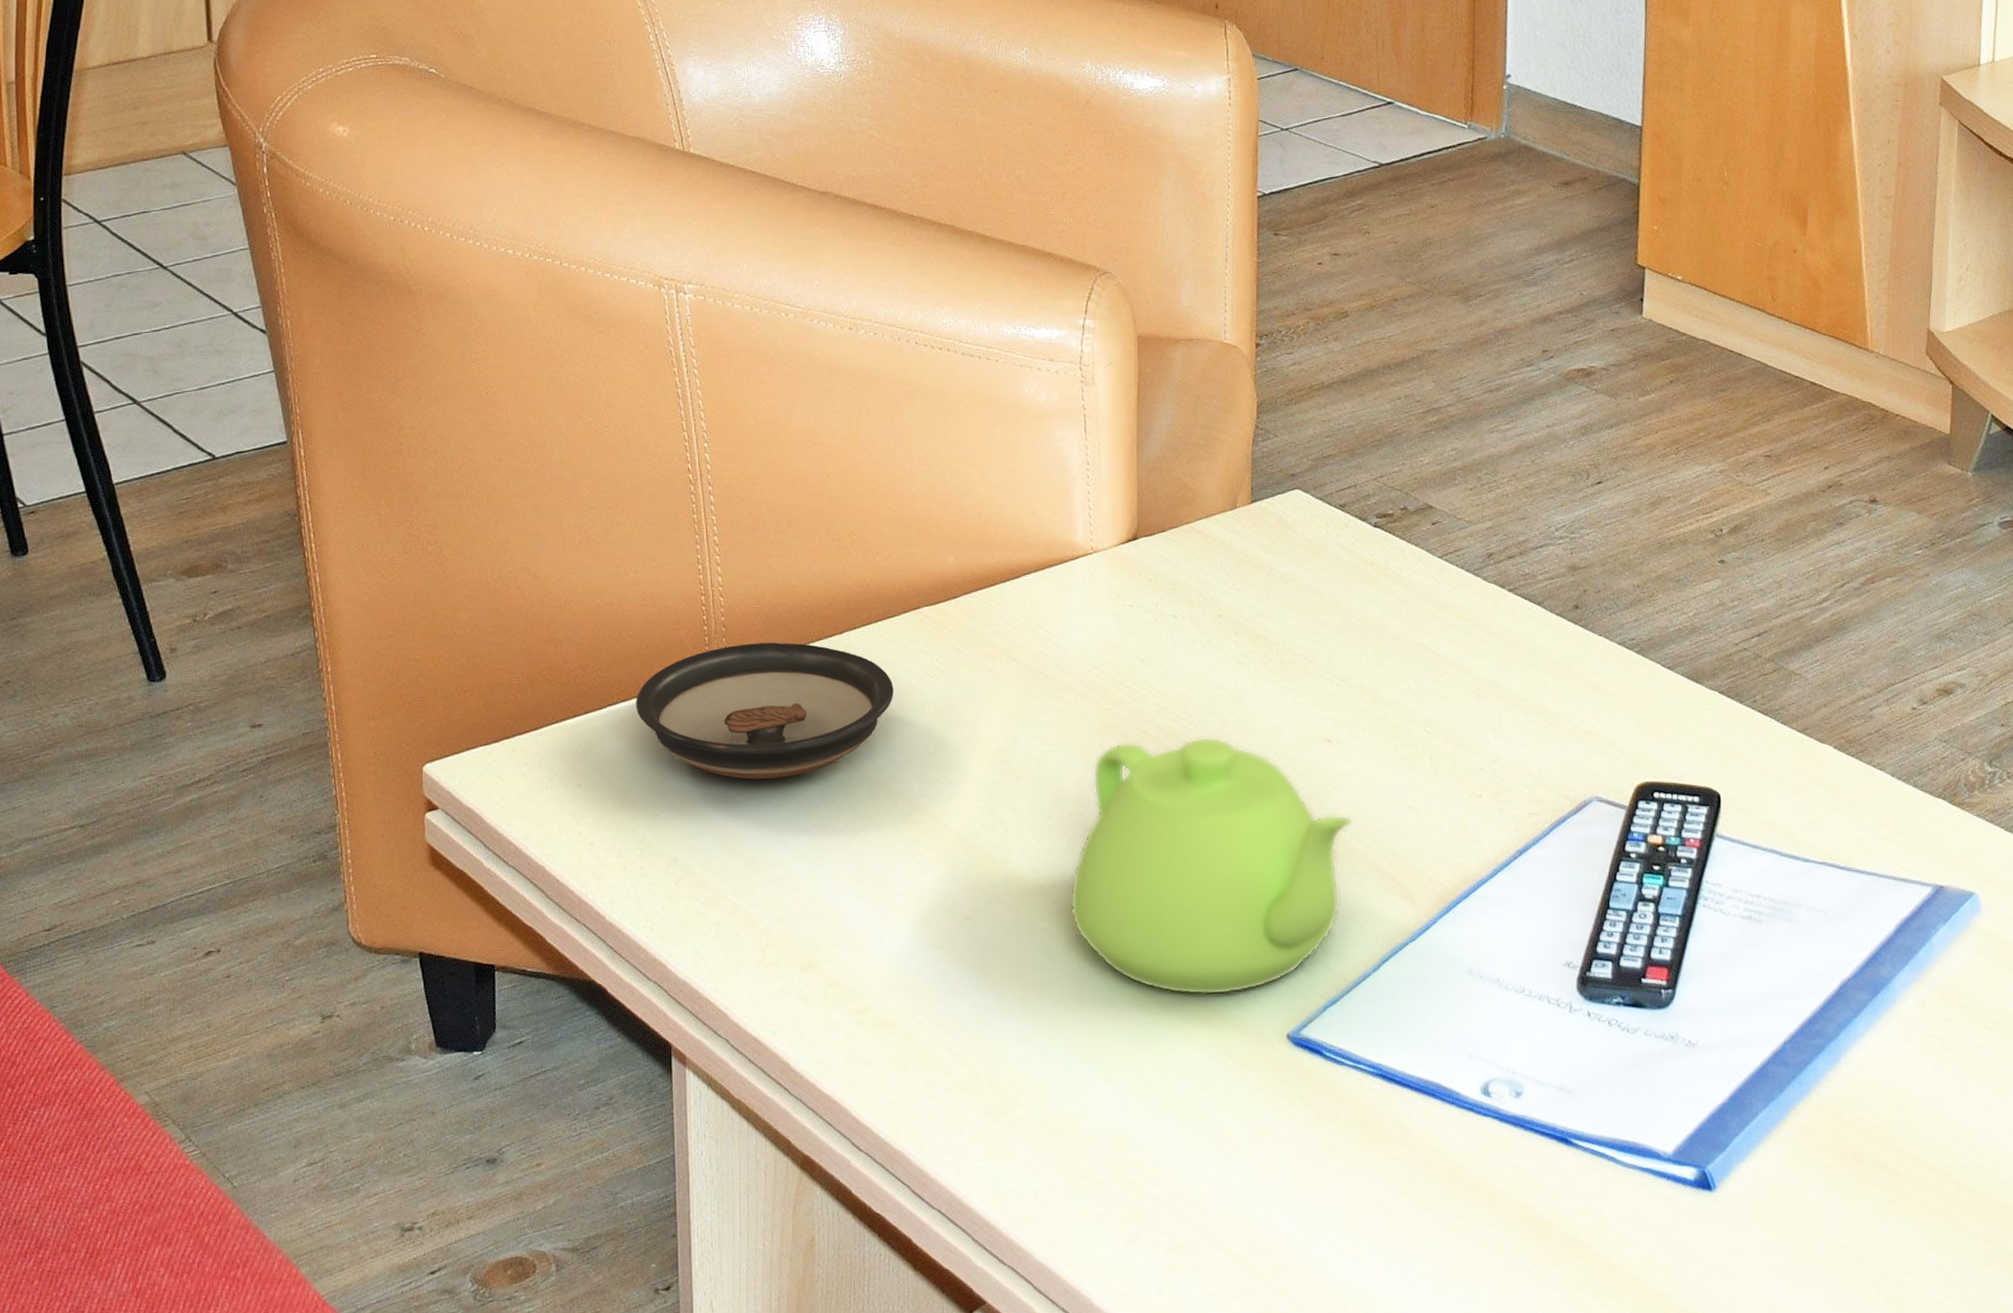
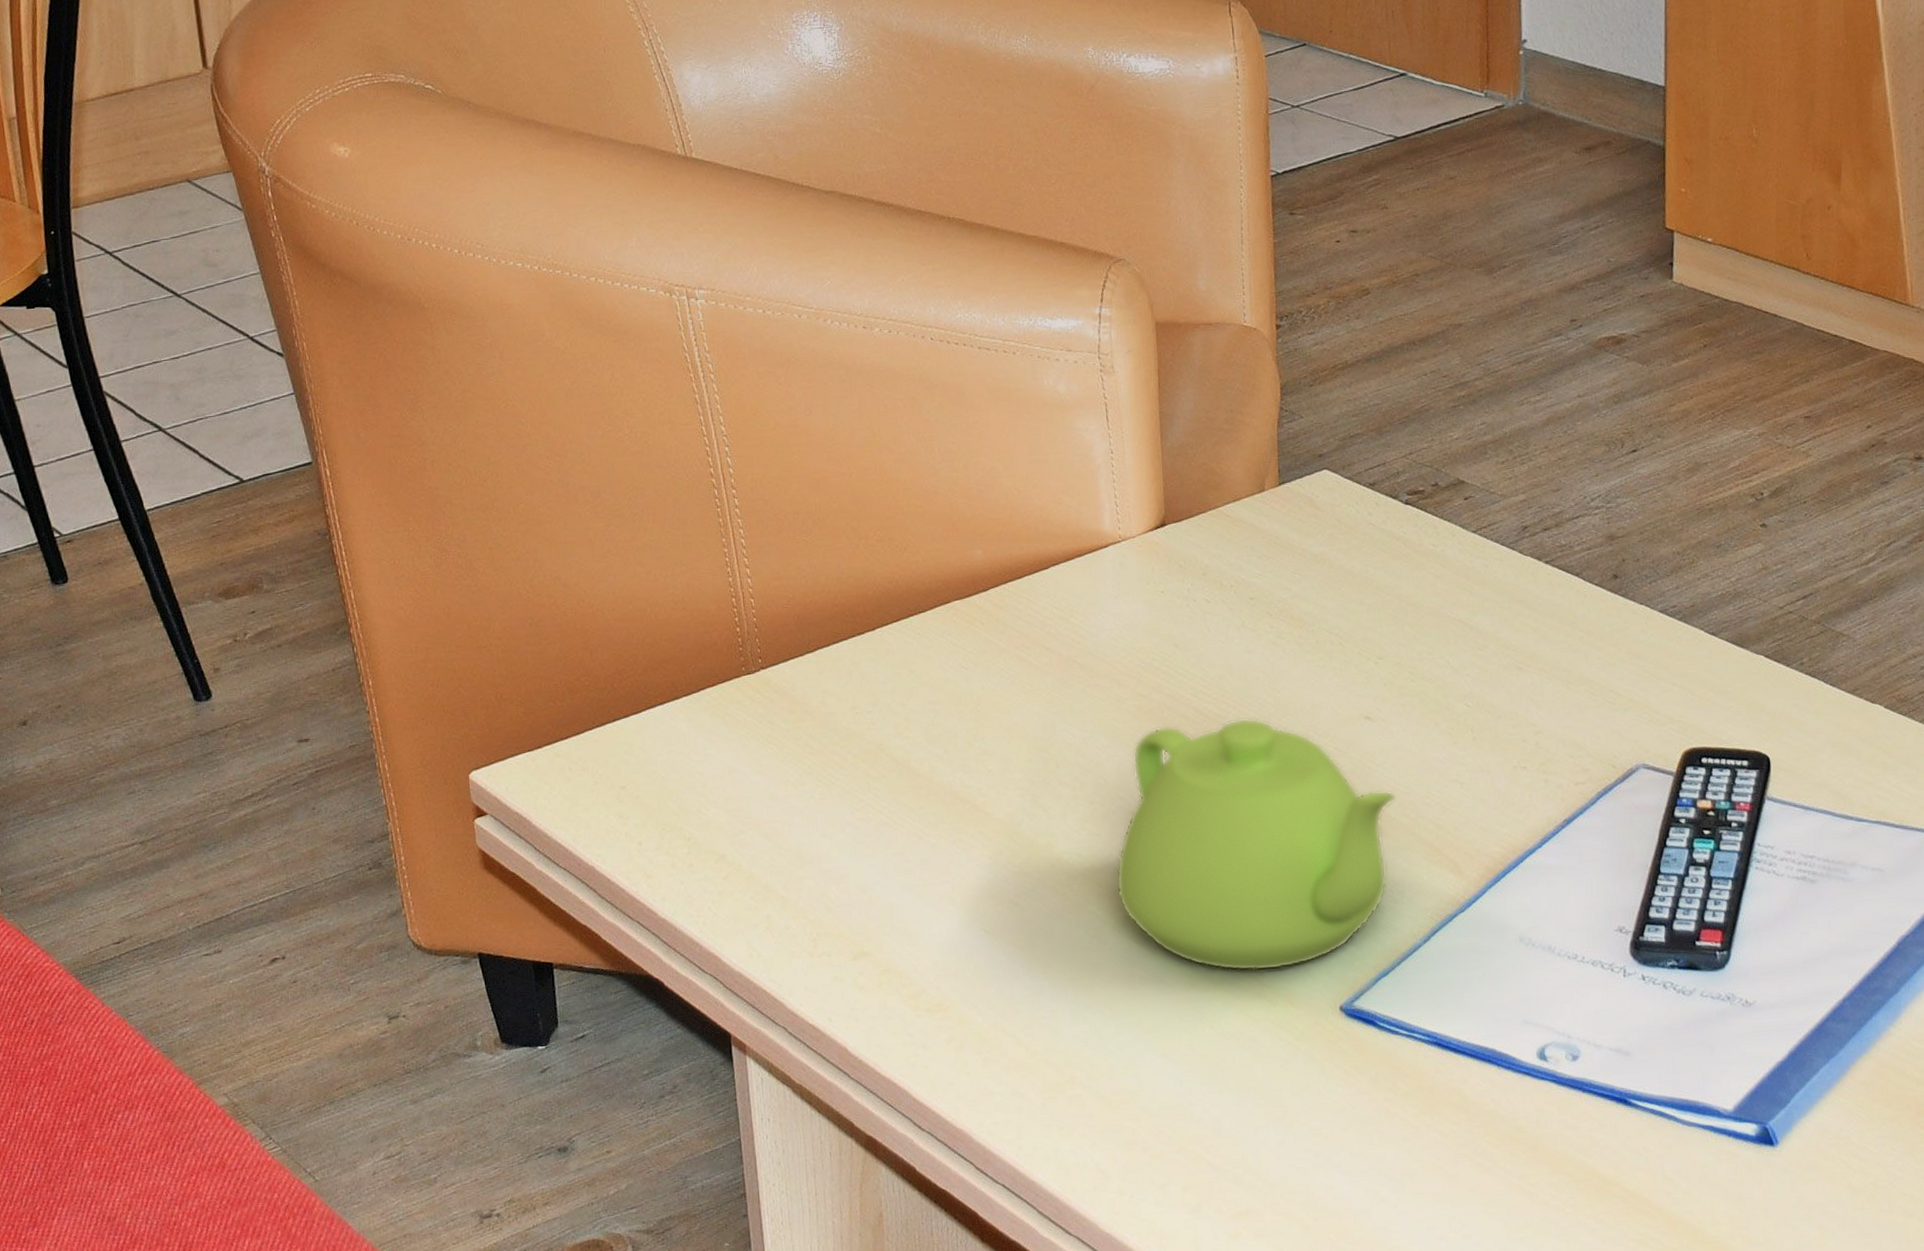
saucer: present [636,642,894,779] -> none [674,641,929,776]

